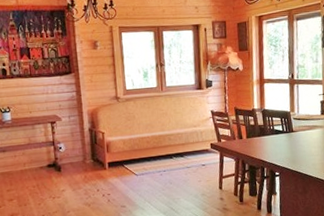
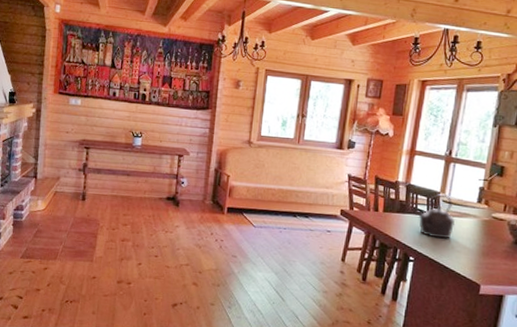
kettle: none [273,113,306,152] -> present [415,194,455,239]

